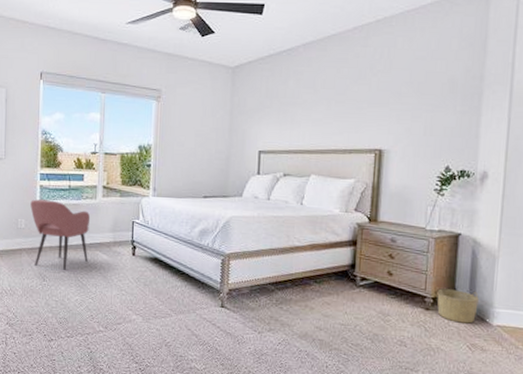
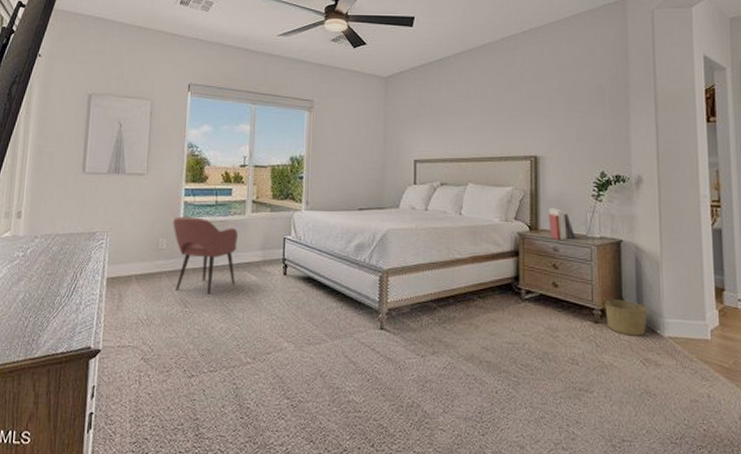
books: none [388,201,414,233] -> present [549,208,575,241]

